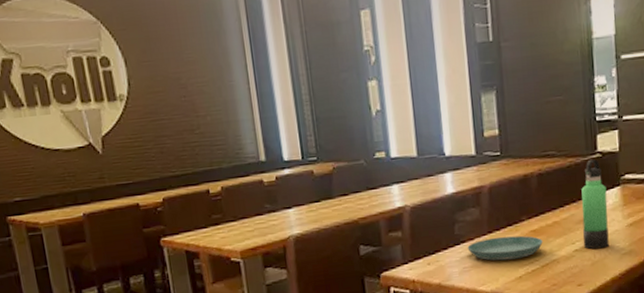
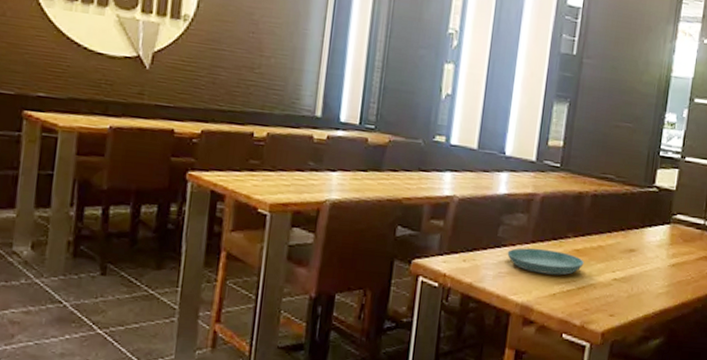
thermos bottle: present [581,159,609,250] -> none [623,191,657,284]

